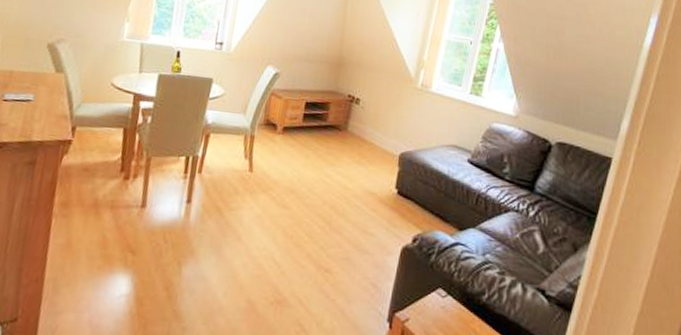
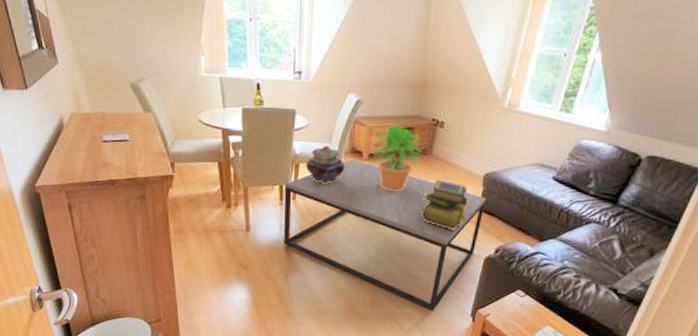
coffee table: none [182,131,402,315] -> present [284,159,487,312]
decorative container: none [216,117,258,157] -> present [305,146,346,184]
potted plant: none [287,98,337,169] -> present [372,124,422,191]
stack of books: none [335,157,385,215] -> present [421,179,470,230]

